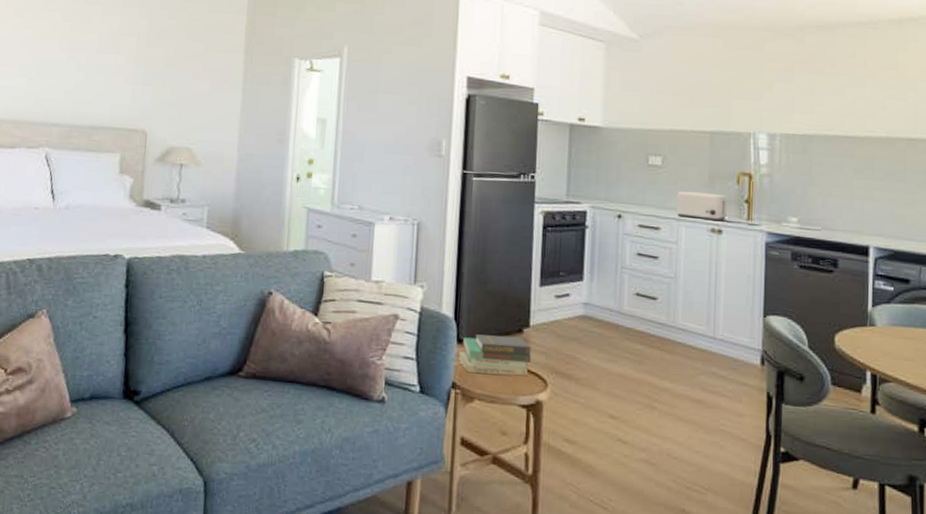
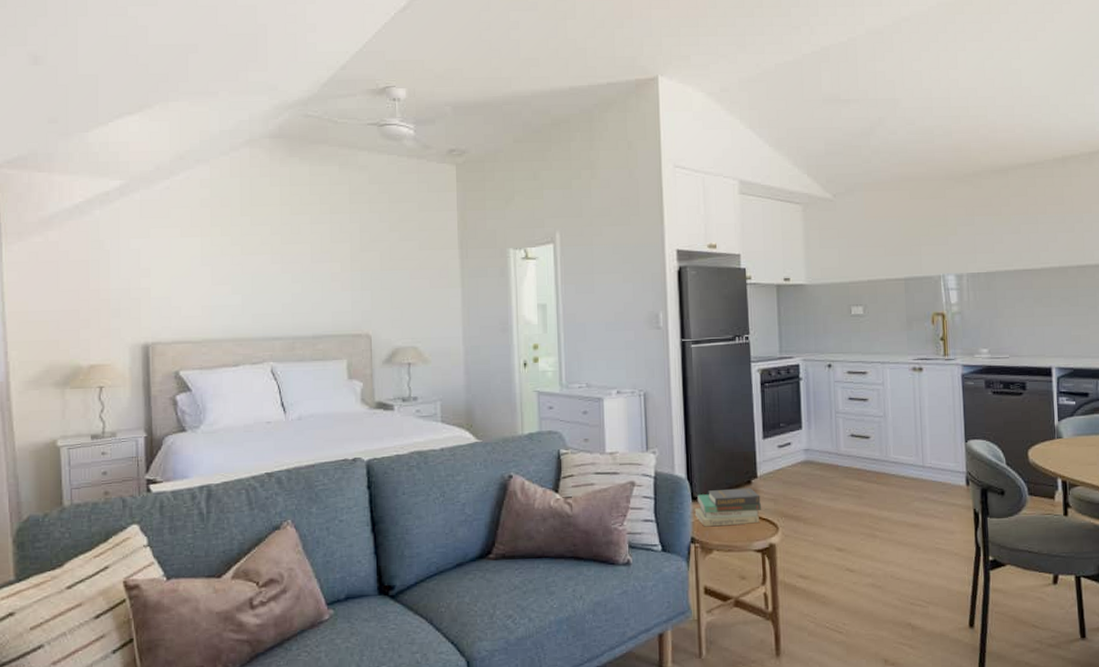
toaster: present [676,190,727,222] -> none [879,334,925,361]

